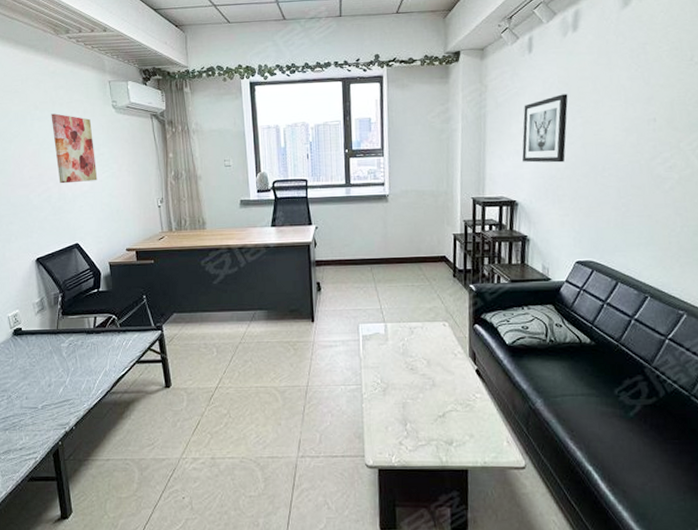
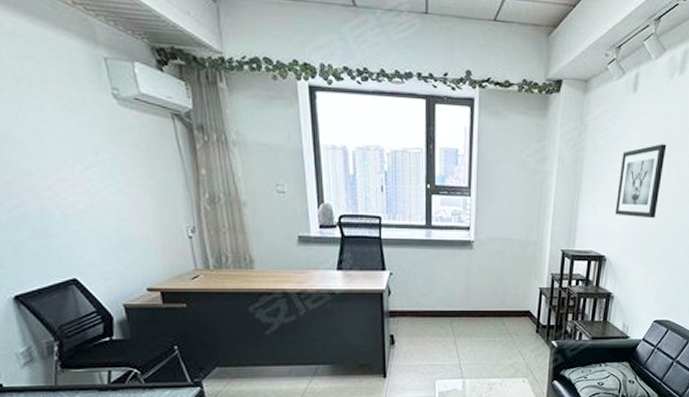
wall art: present [51,113,98,184] -> none [15,95,98,198]

